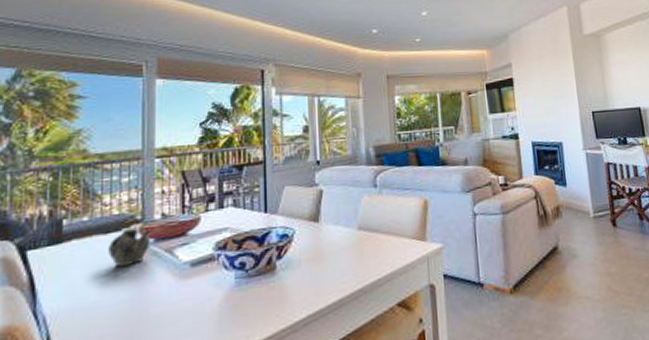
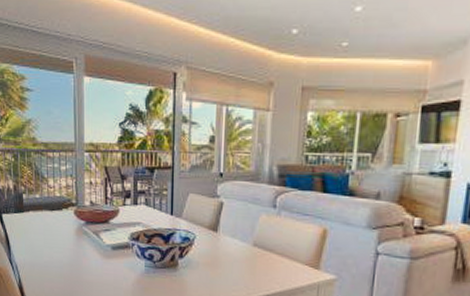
teapot: present [108,227,151,267] -> none [54,209,83,239]

